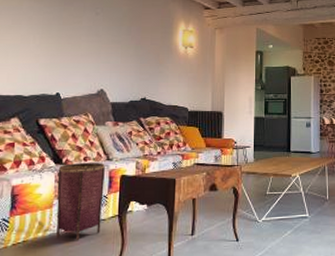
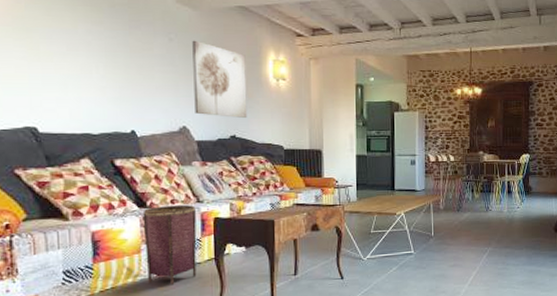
wall art: none [112,14,159,82] -> present [192,40,248,118]

